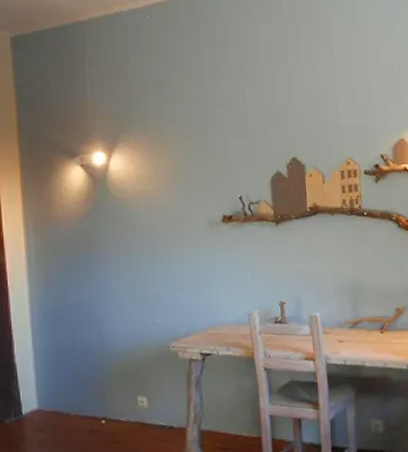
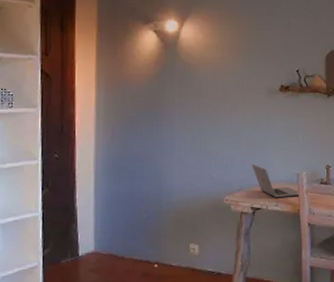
laptop: none [197,305,252,341] -> present [252,163,300,197]

